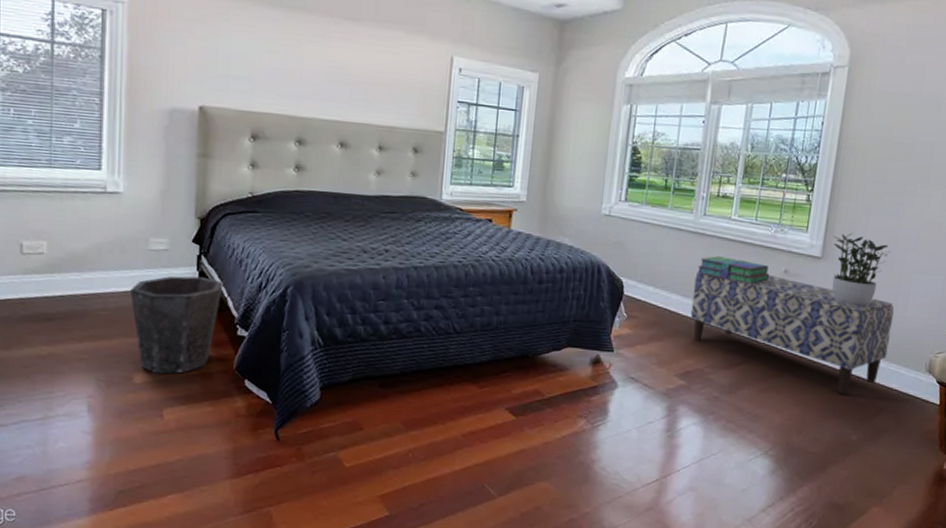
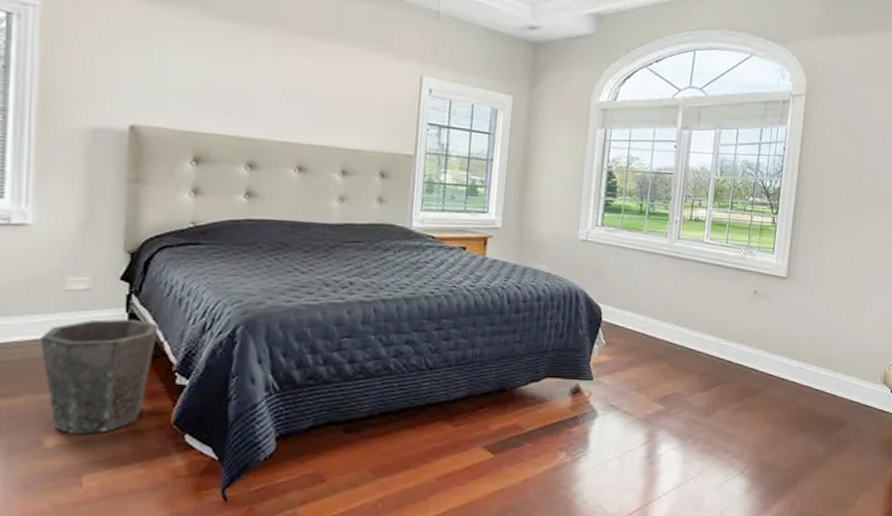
bench: present [690,272,894,395] -> none [667,296,852,410]
stack of books: present [697,256,770,284] -> none [673,279,741,306]
potted plant: present [832,232,890,308] -> none [797,252,847,325]

